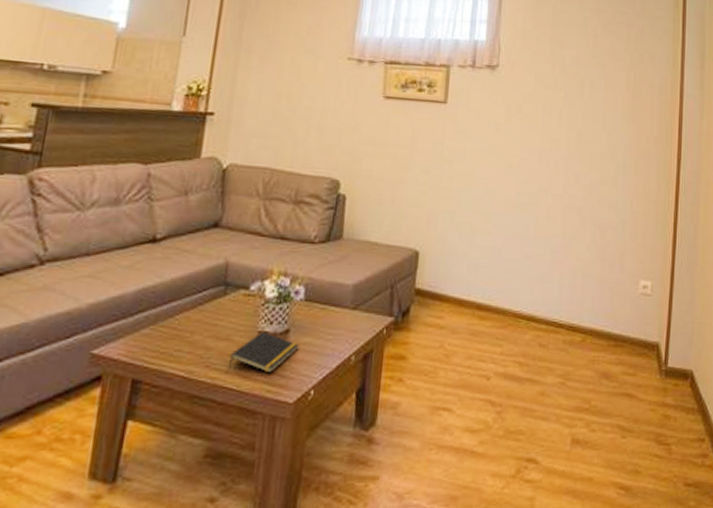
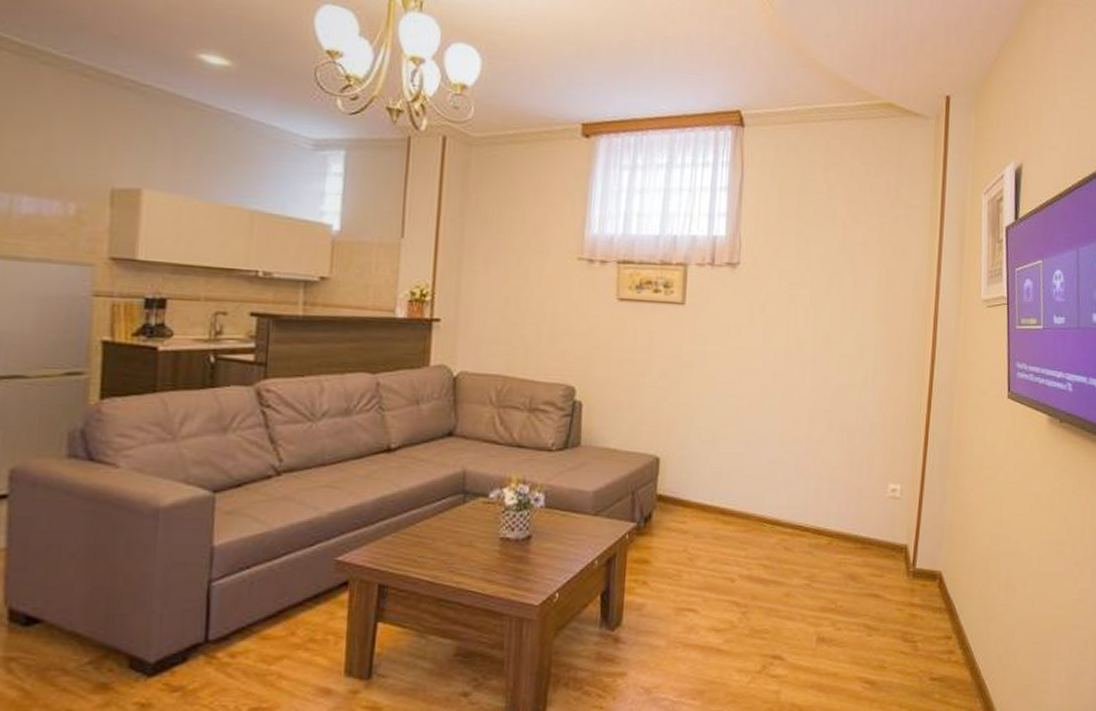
notepad: present [229,331,300,374] -> none [473,537,542,578]

